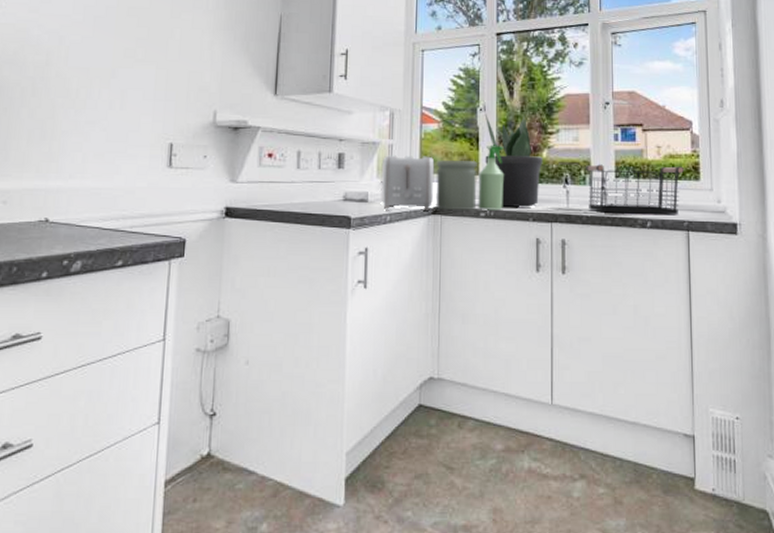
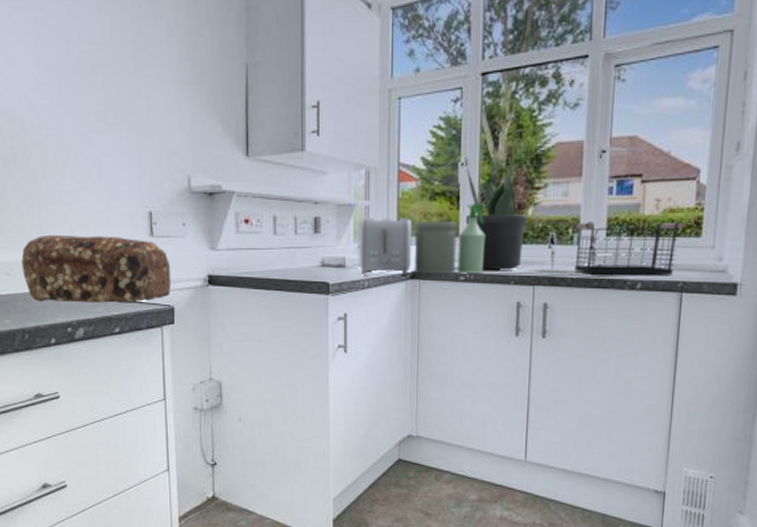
bread loaf: none [22,163,187,235] -> present [21,234,172,303]

